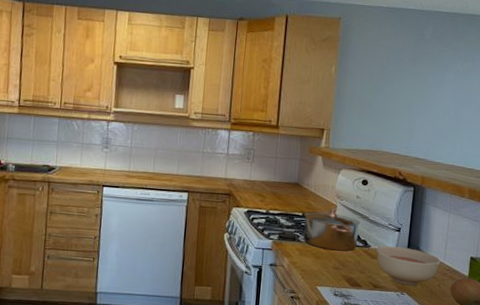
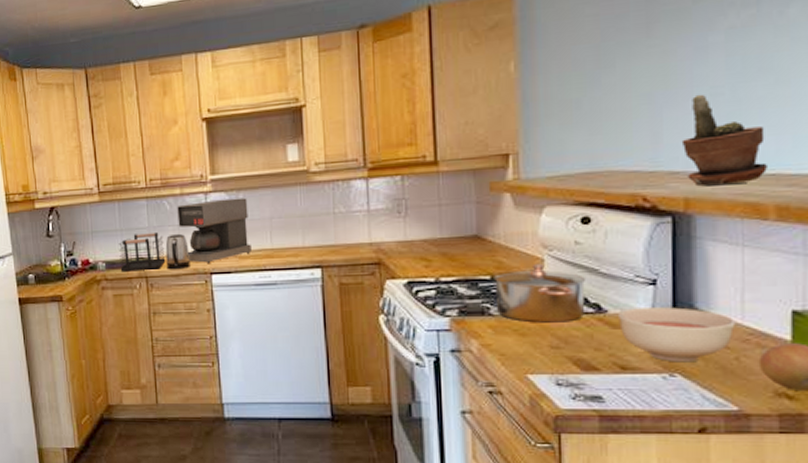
dish rack: none [27,145,69,177] -> present [119,233,166,272]
kettle: none [67,149,88,180] -> present [165,233,192,270]
coffee maker: none [82,127,140,178] -> present [177,198,251,264]
potted plant: none [424,110,468,172] -> present [681,94,767,187]

